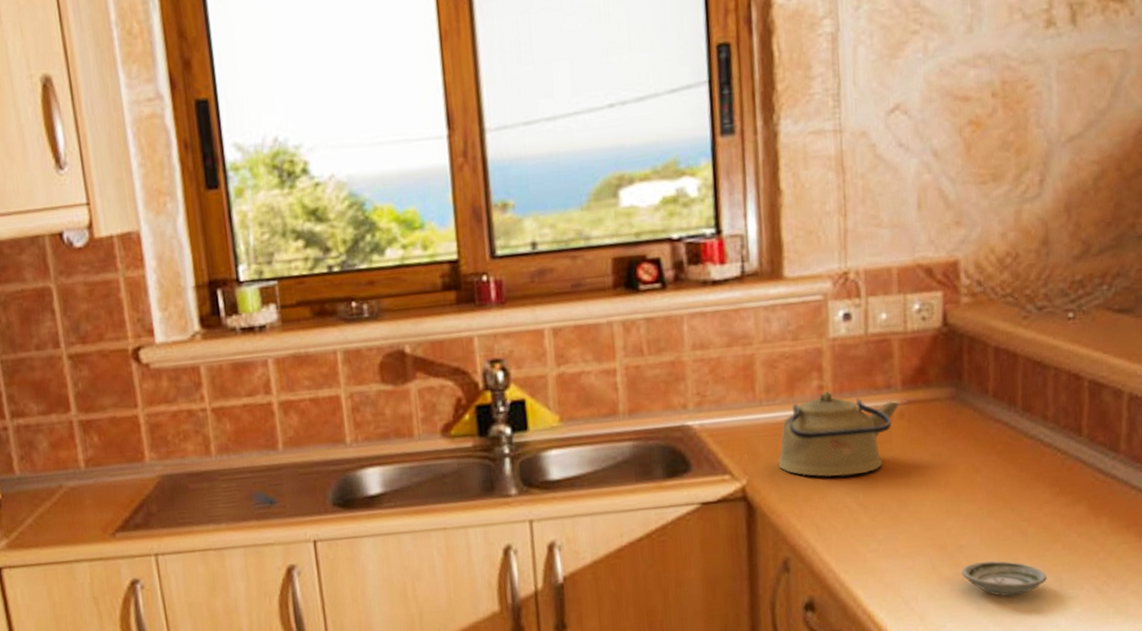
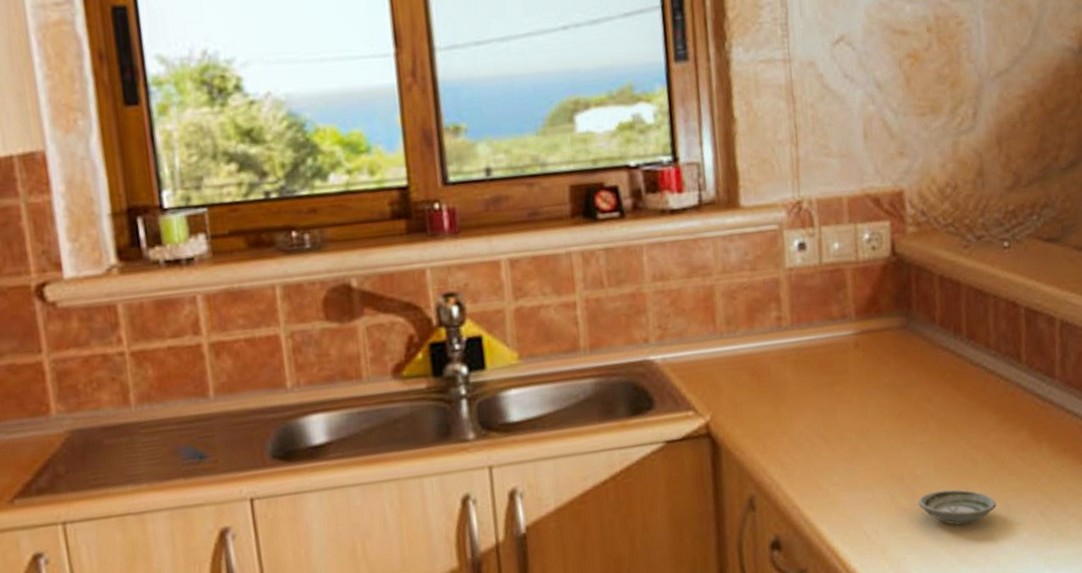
kettle: present [777,390,900,478] -> none [739,321,855,411]

